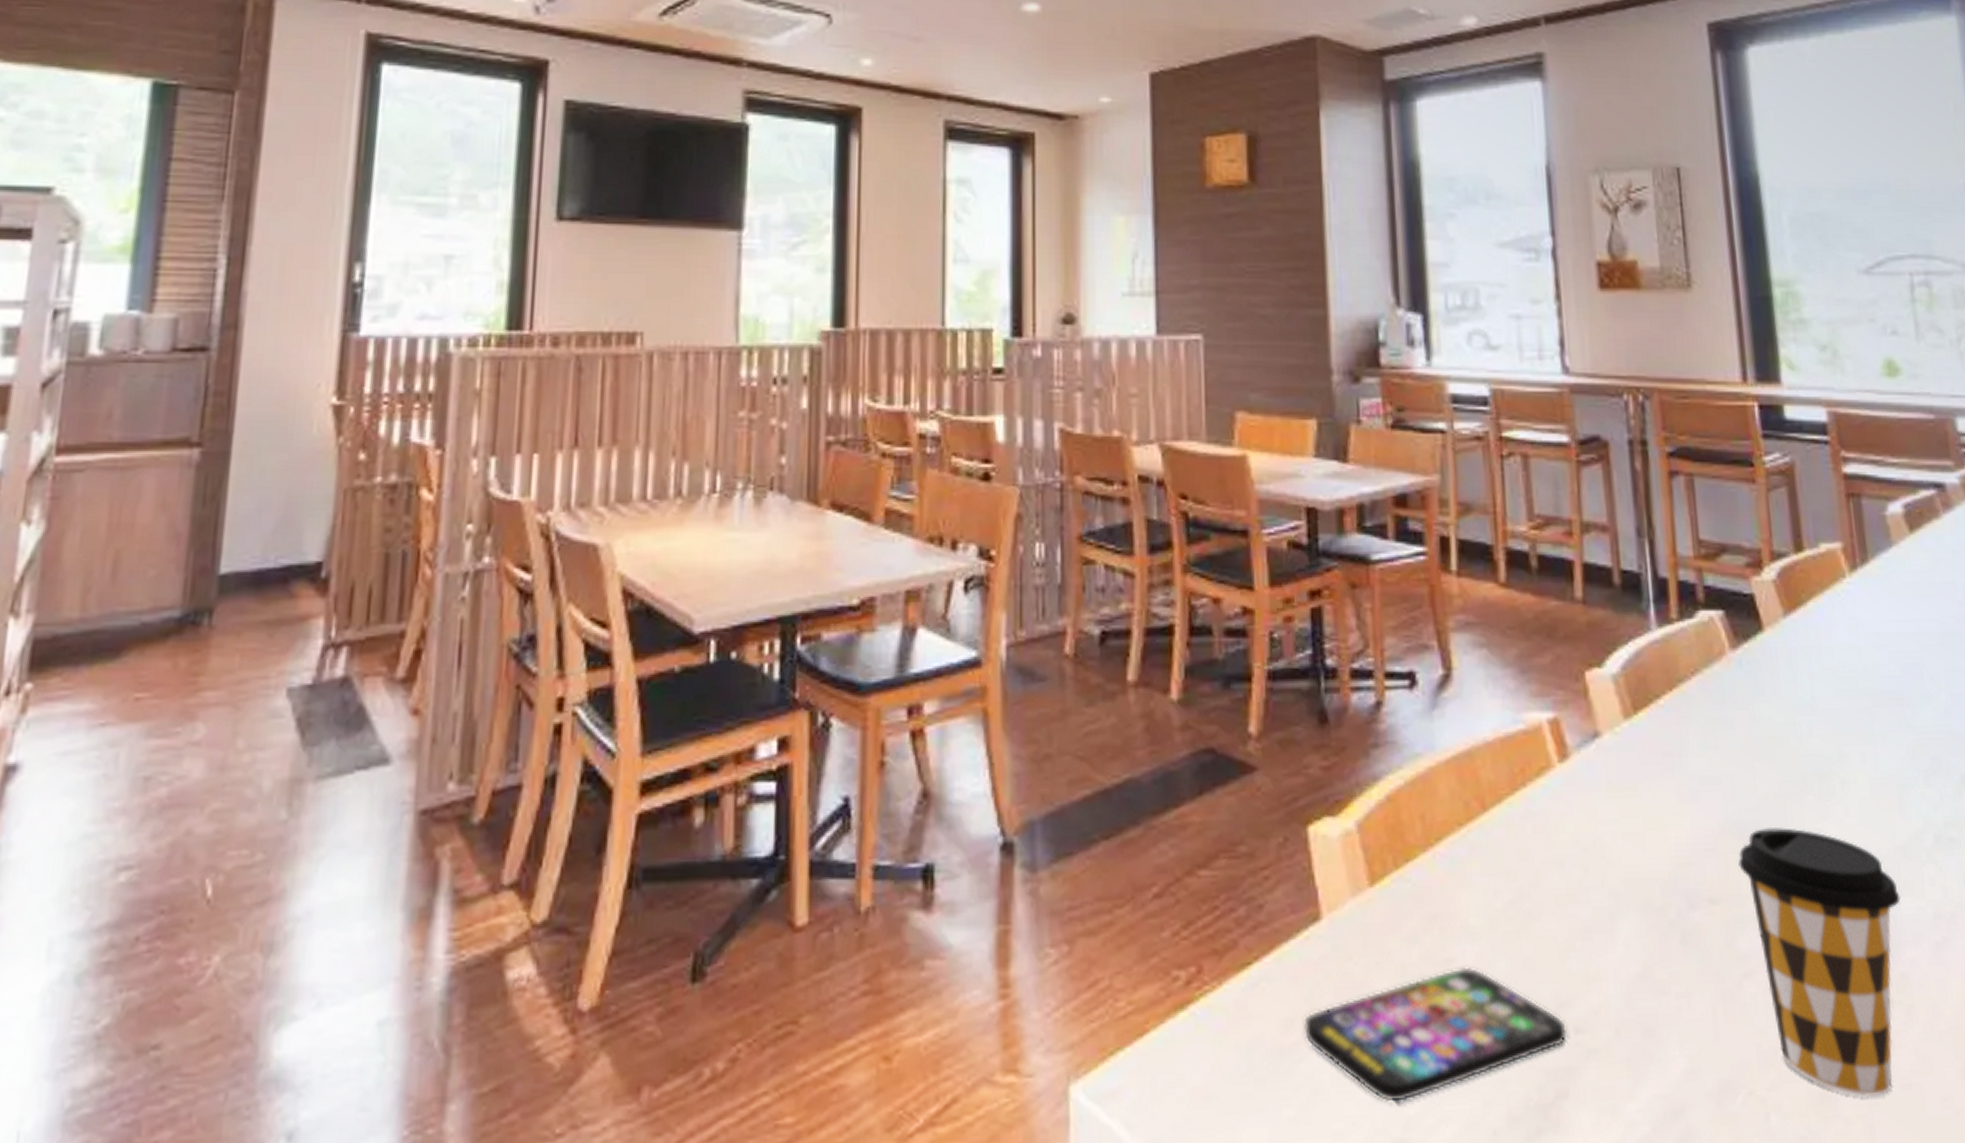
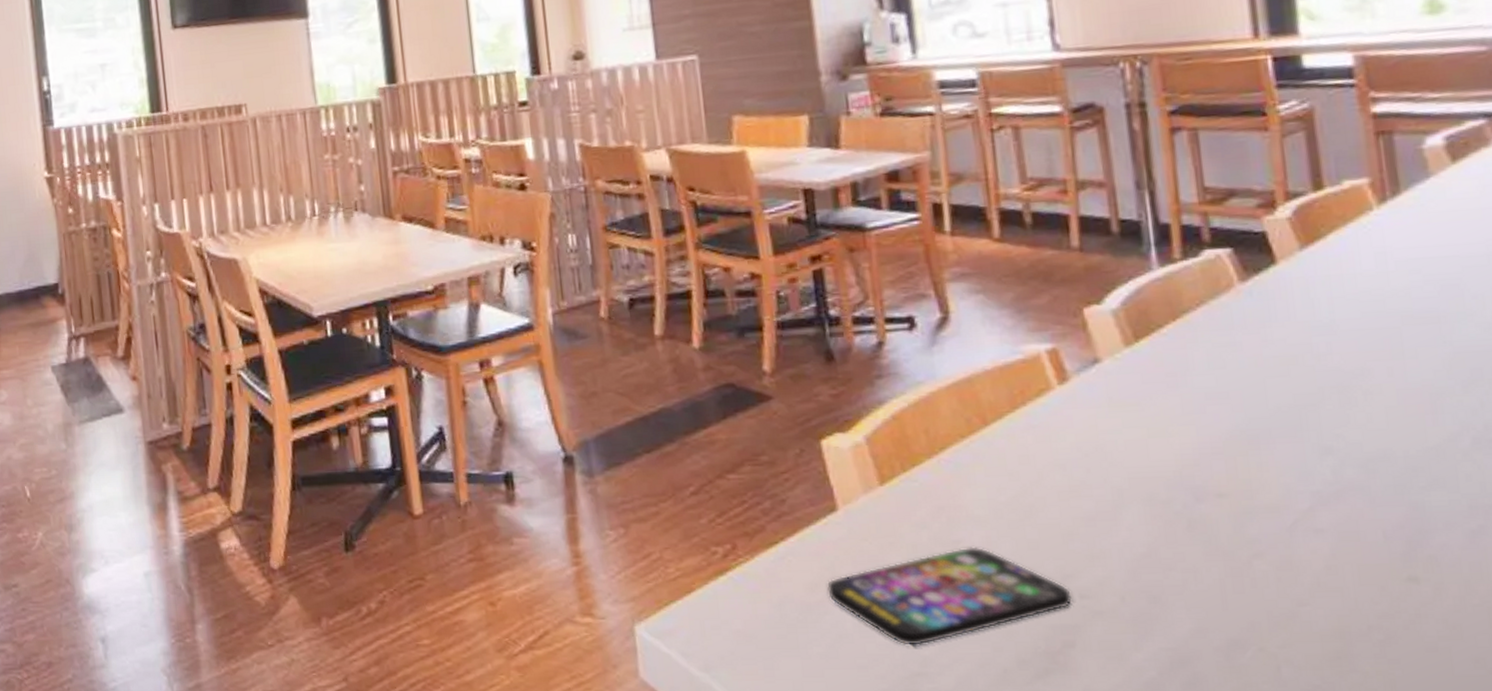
coffee cup: present [1738,828,1901,1098] -> none [1248,433,1431,657]

